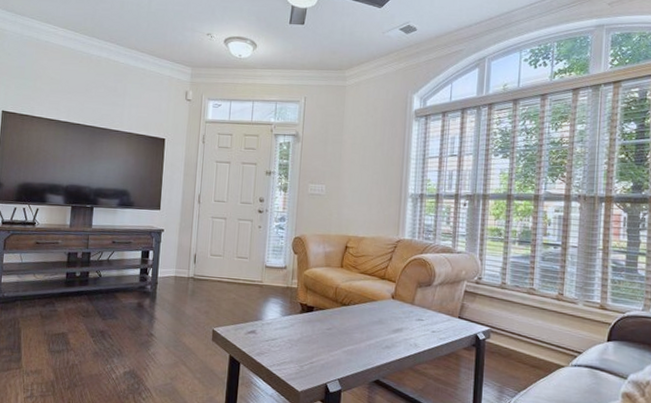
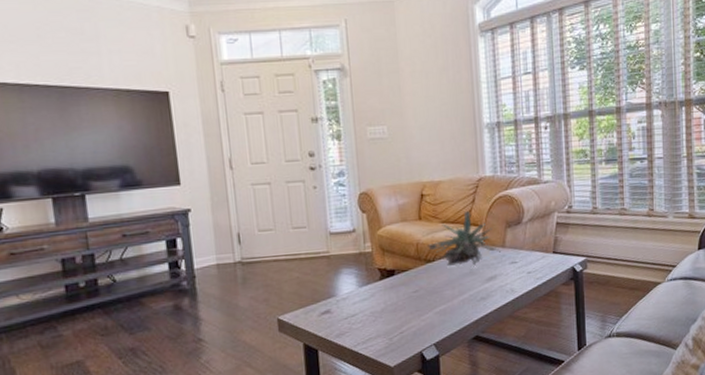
plant: none [344,266,410,317] -> present [426,210,502,268]

